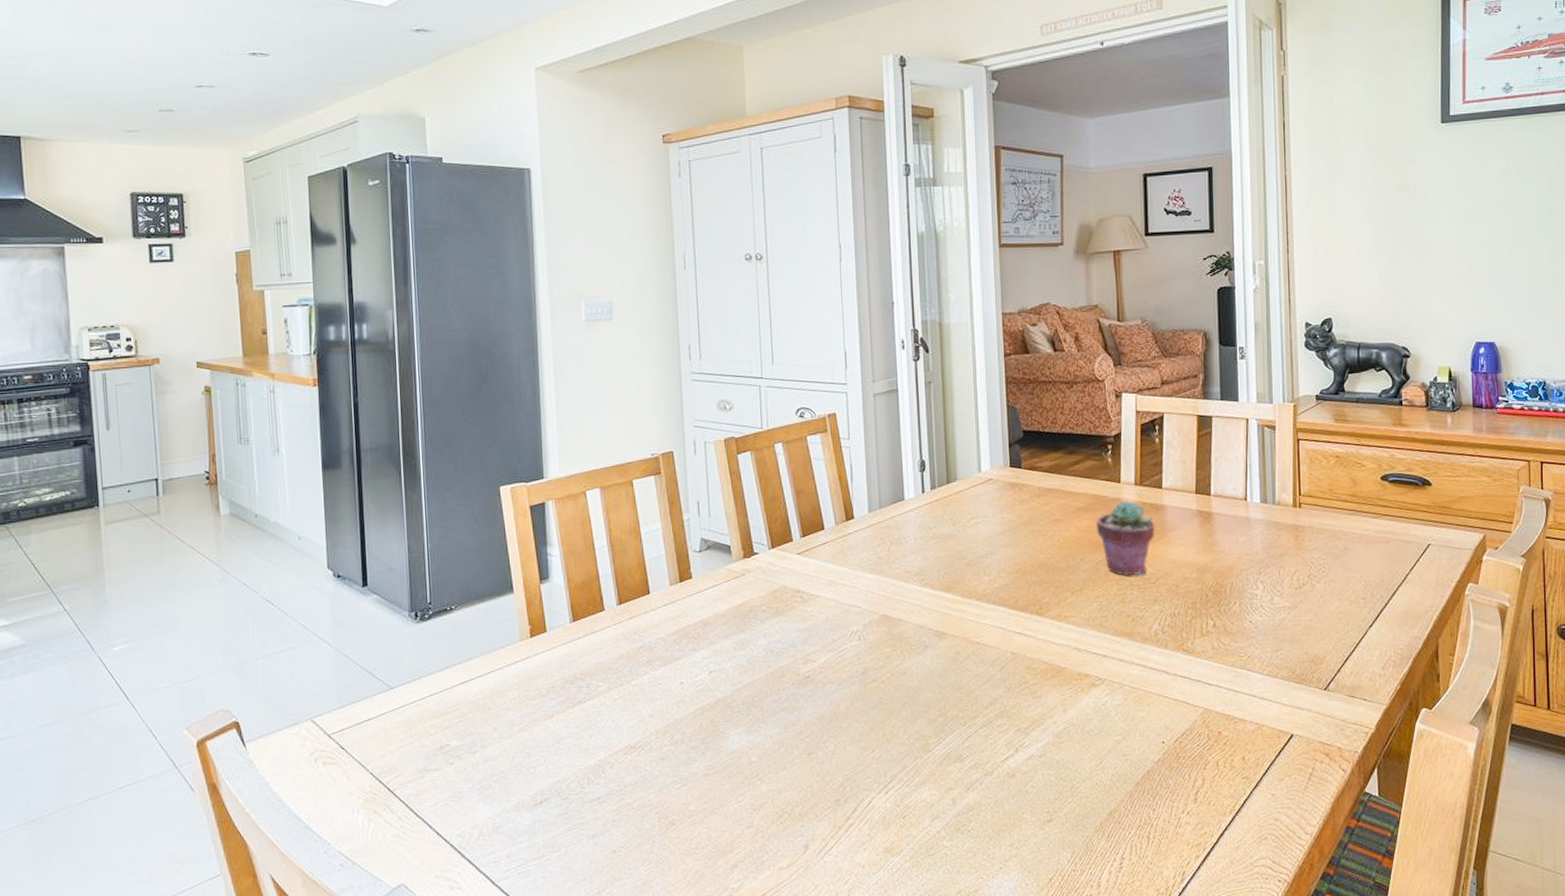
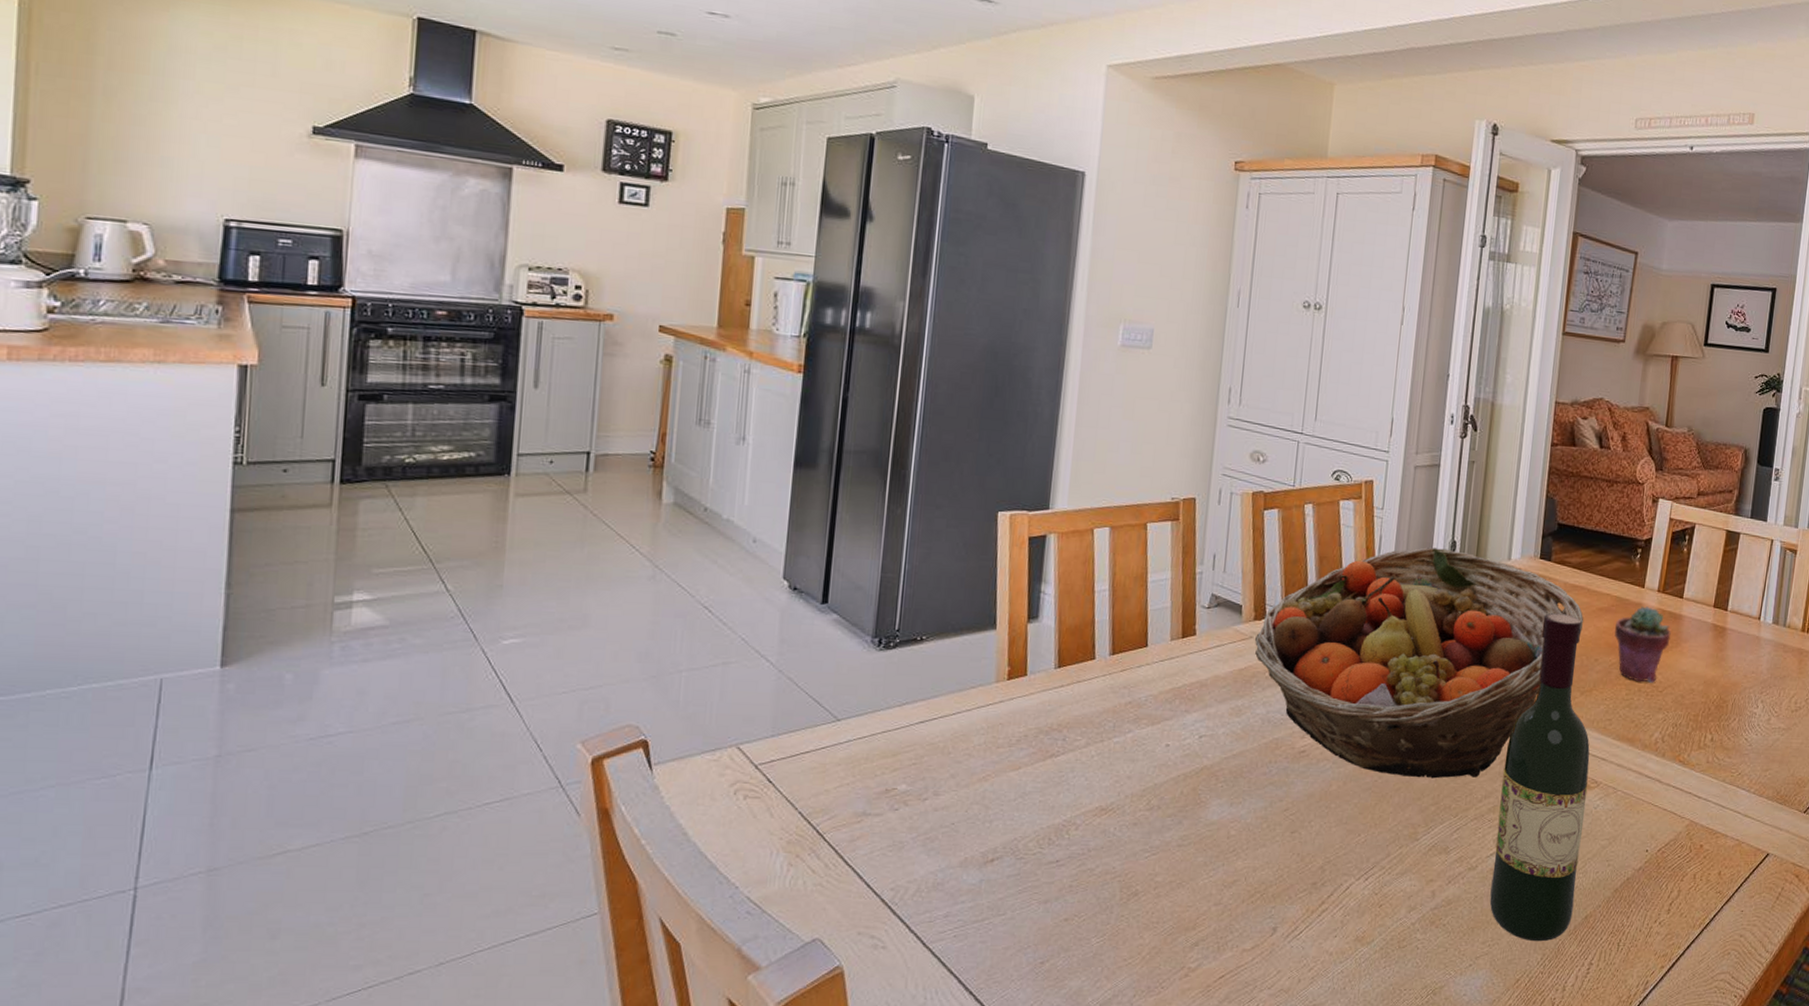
fruit basket: none [747,469,1064,692] -> present [1255,547,1584,779]
wine bottle: none [1005,517,1097,841] -> present [1489,612,1590,942]

